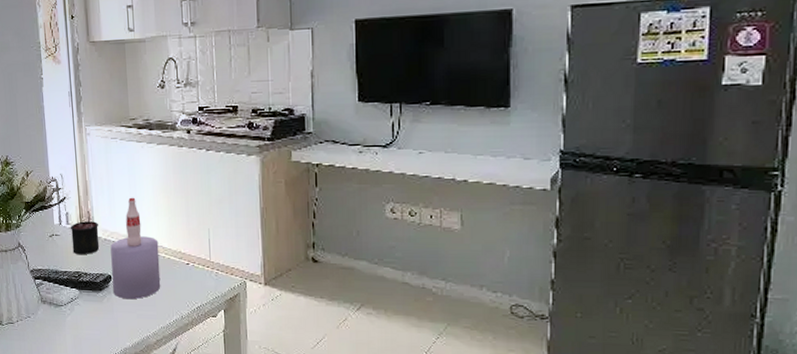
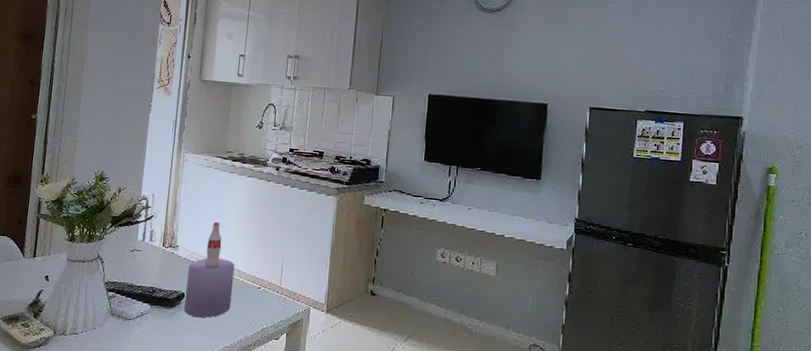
candle: present [70,211,100,255] -> none [151,231,181,272]

